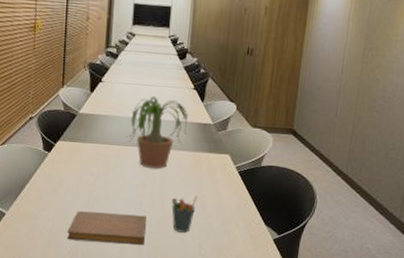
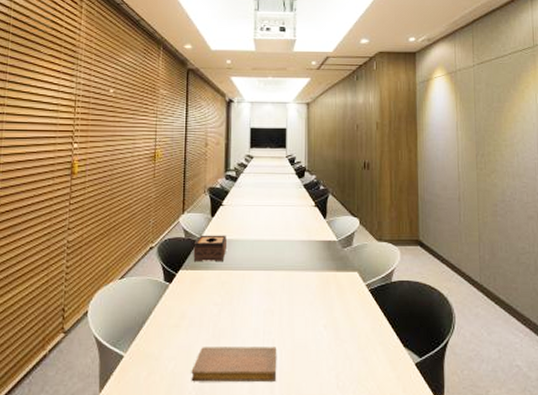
tissue box: none [72,109,105,136] -> present [193,235,227,261]
potted plant: present [127,96,191,169] -> none [251,217,316,292]
pen holder: present [171,195,198,233] -> none [301,319,329,364]

